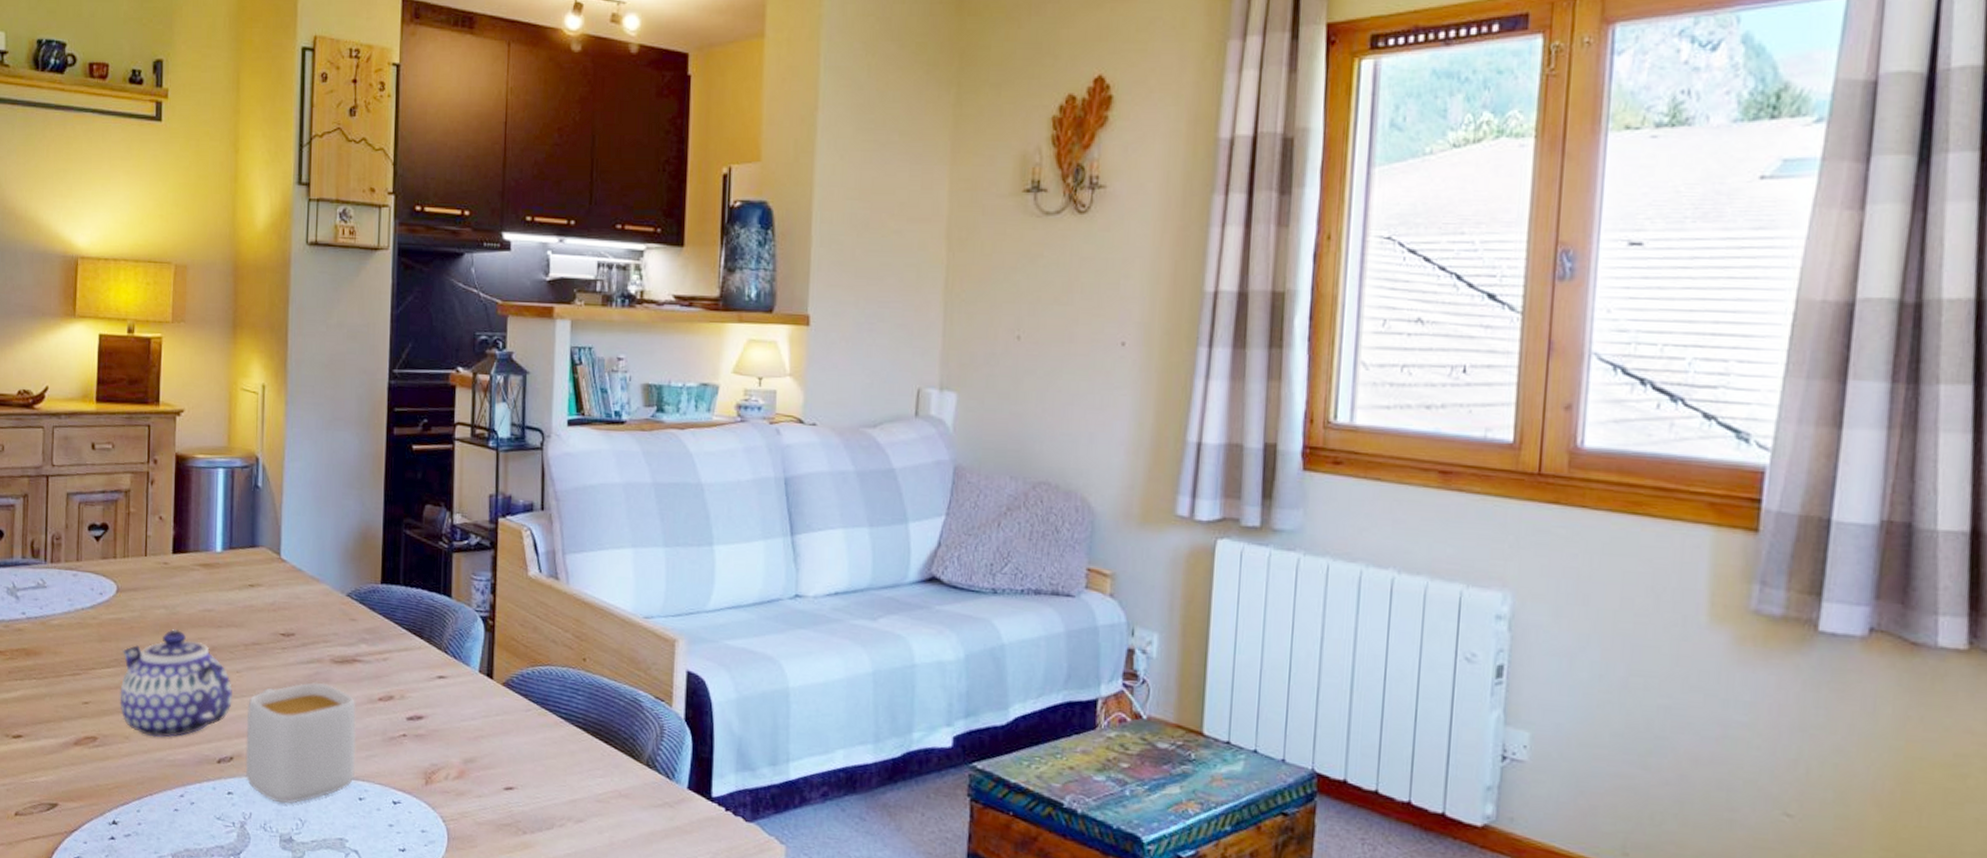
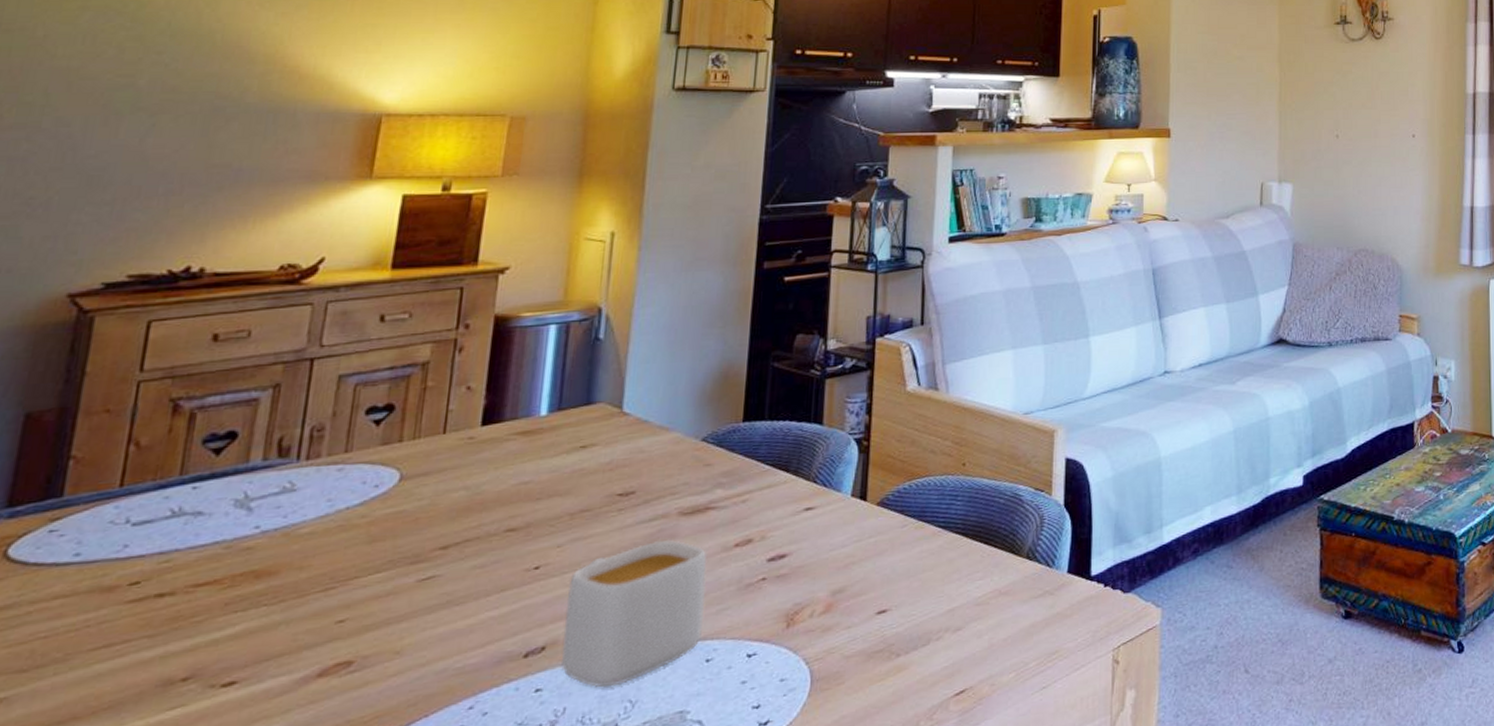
teapot: present [120,629,232,738] -> none [391,511,550,645]

